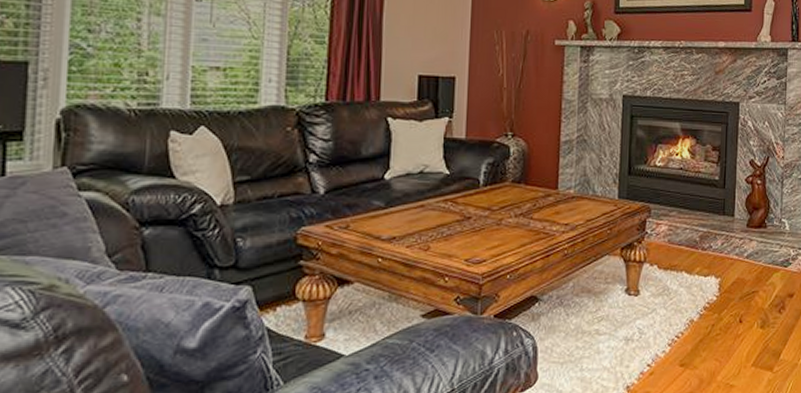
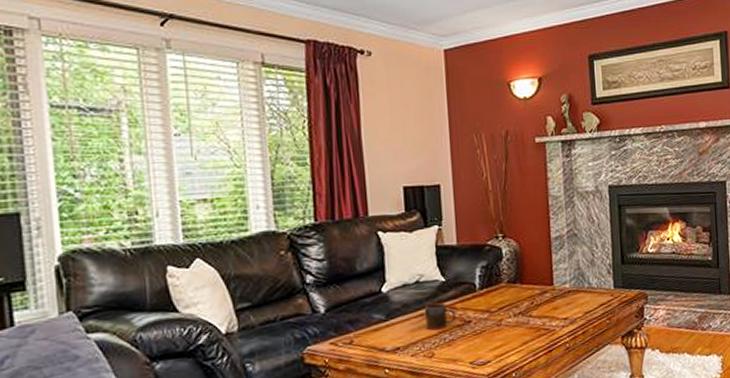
mug: none [424,195,457,223] -> present [424,302,457,331]

